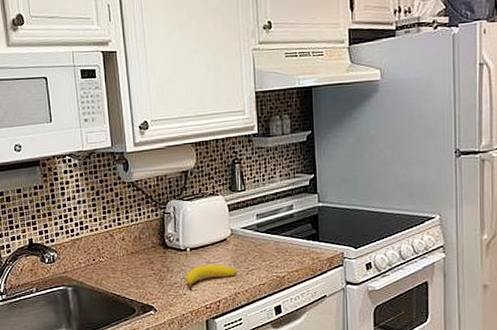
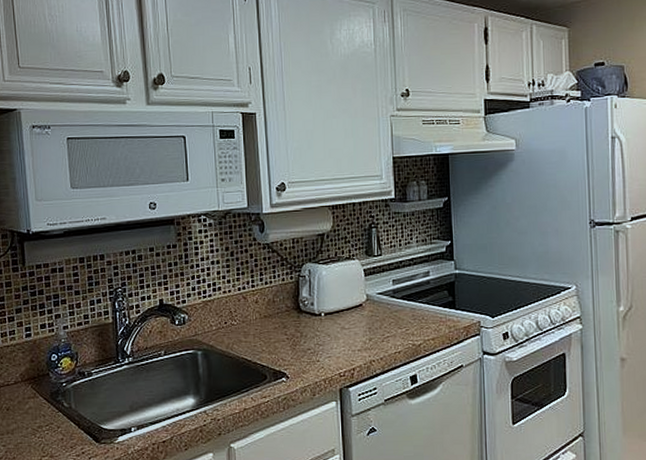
fruit: present [185,264,237,289] -> none [319,330,372,356]

